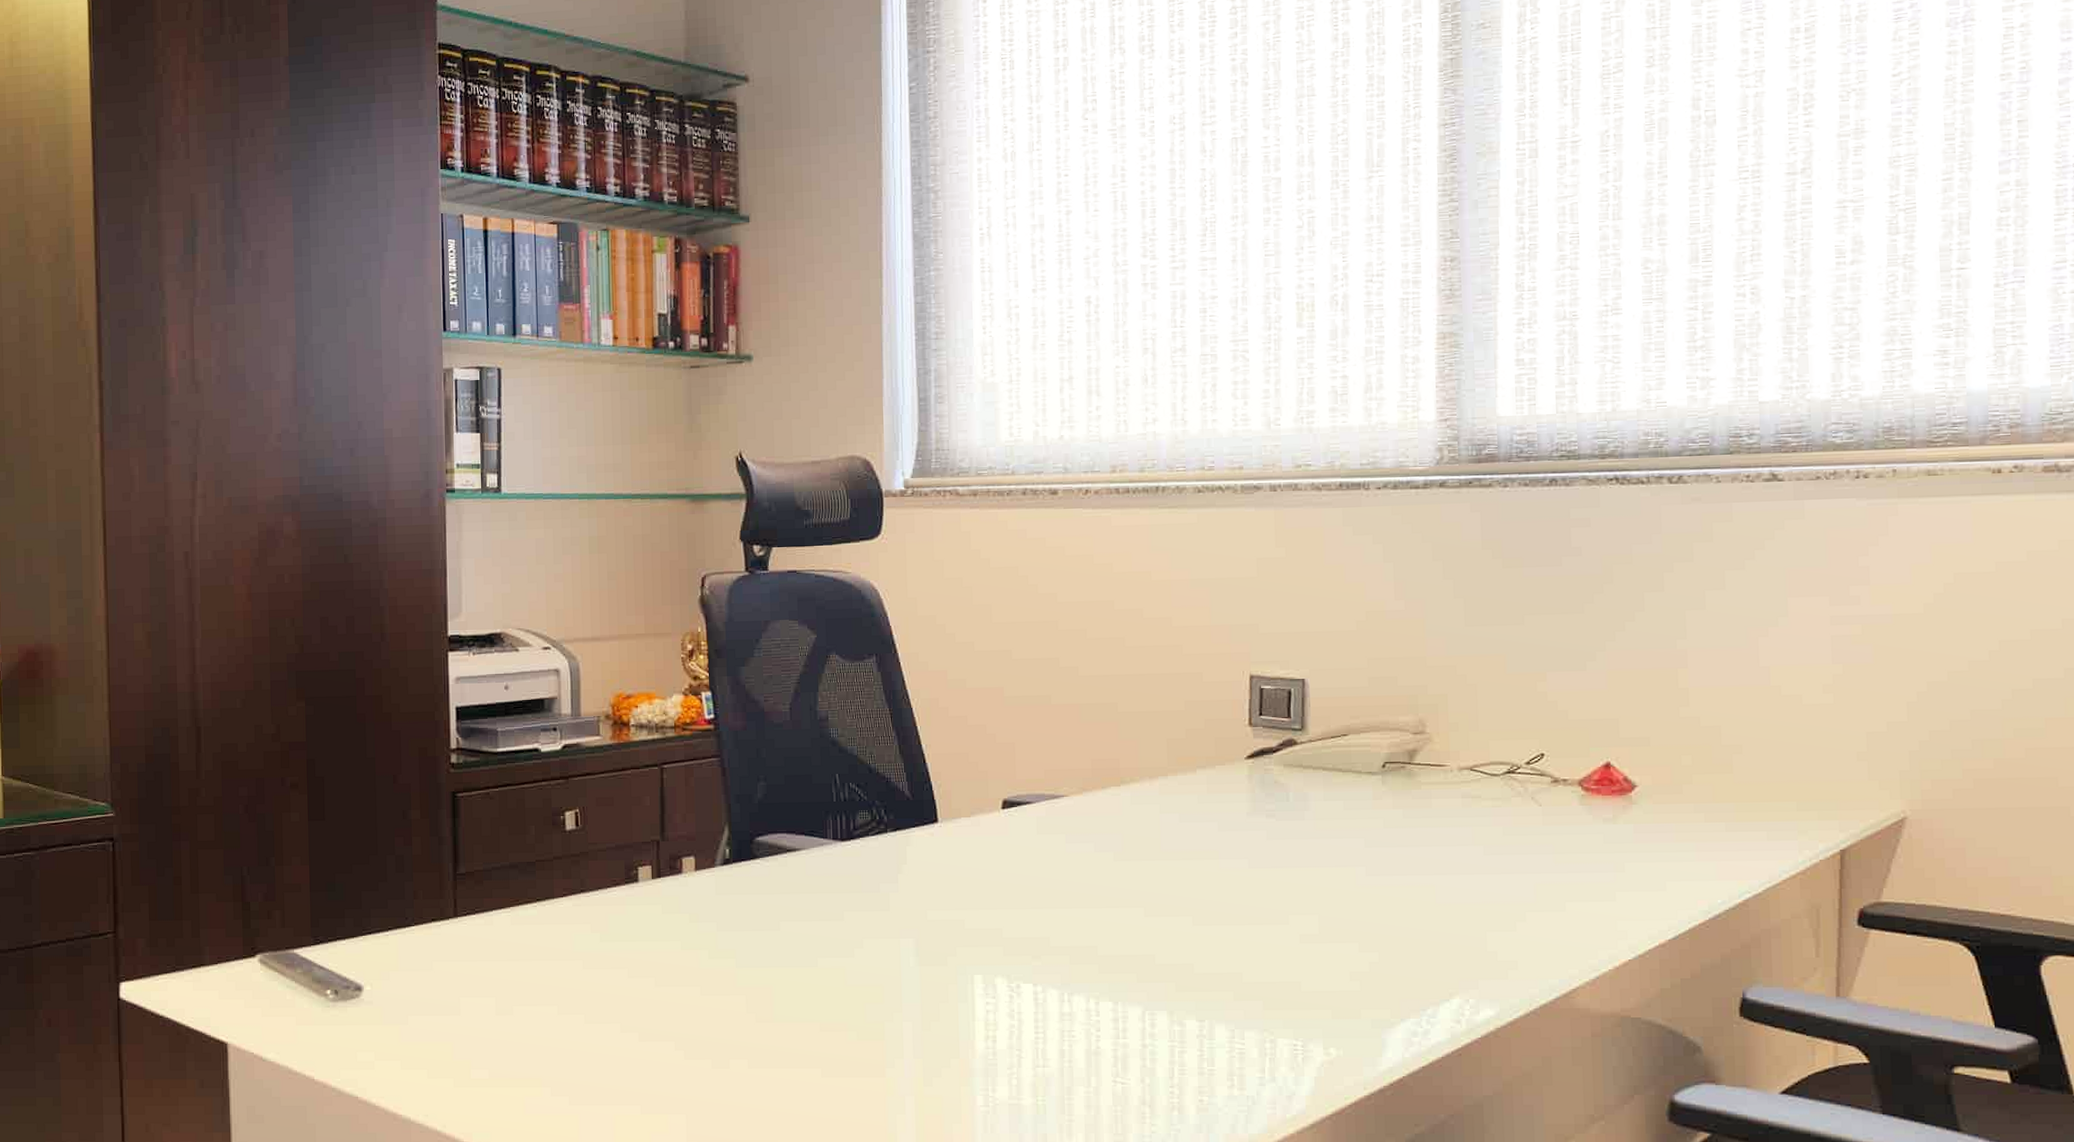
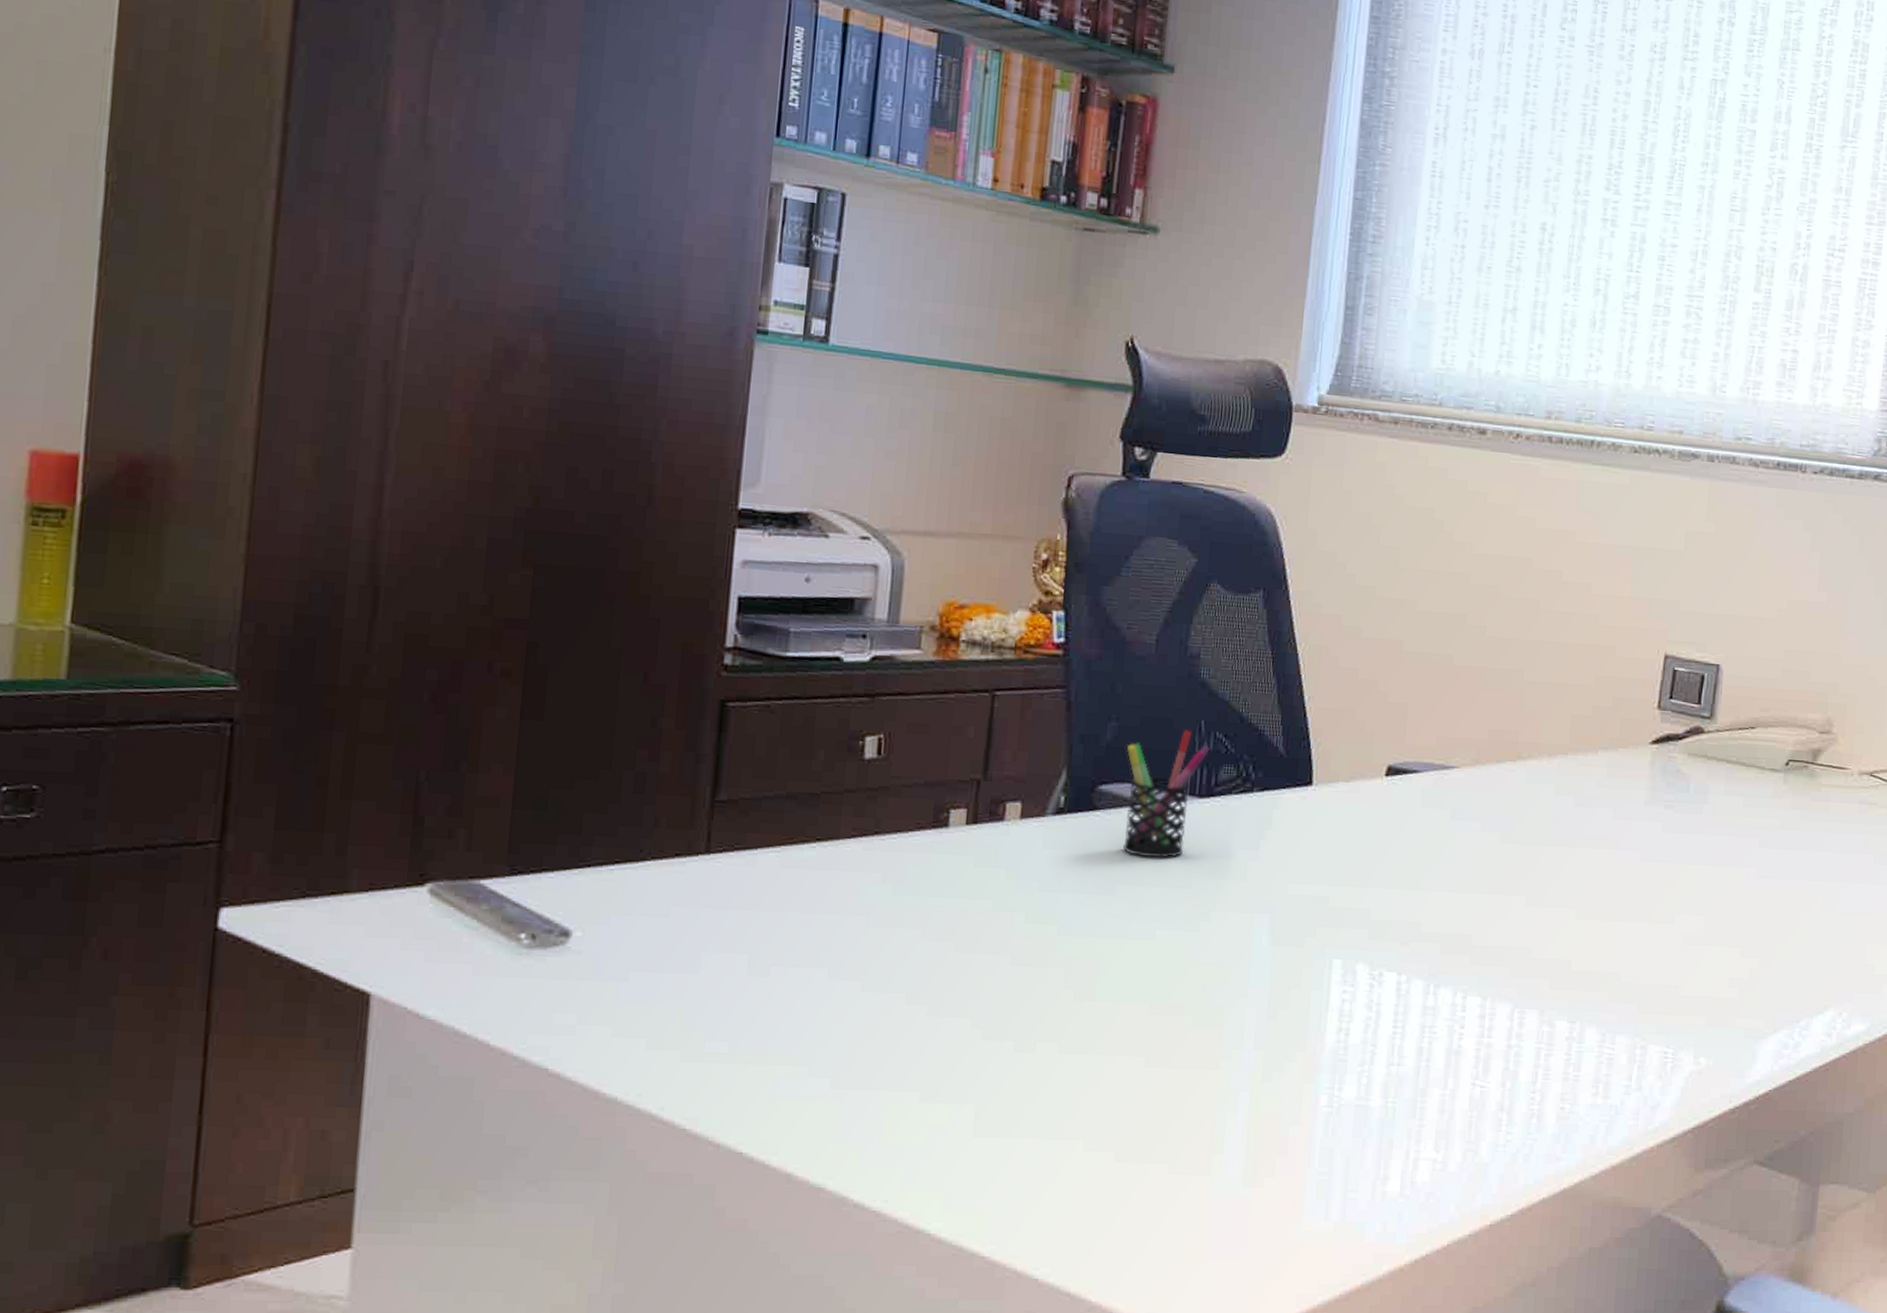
pen holder: none [776,783,846,896] -> present [1123,730,1210,858]

